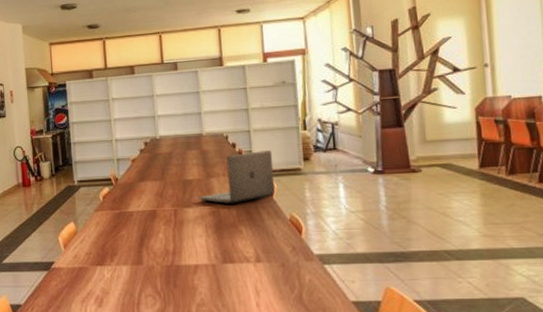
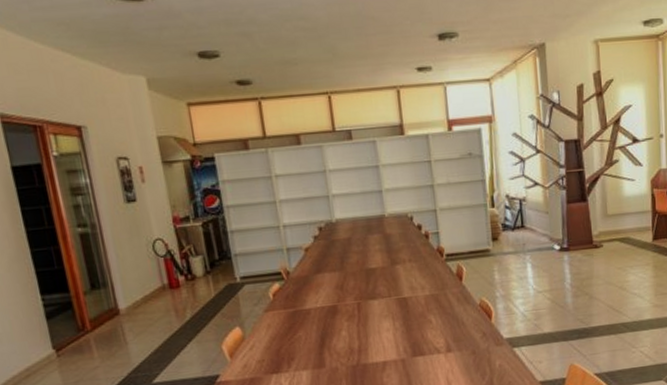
laptop: present [197,150,276,204] -> none [382,231,465,293]

